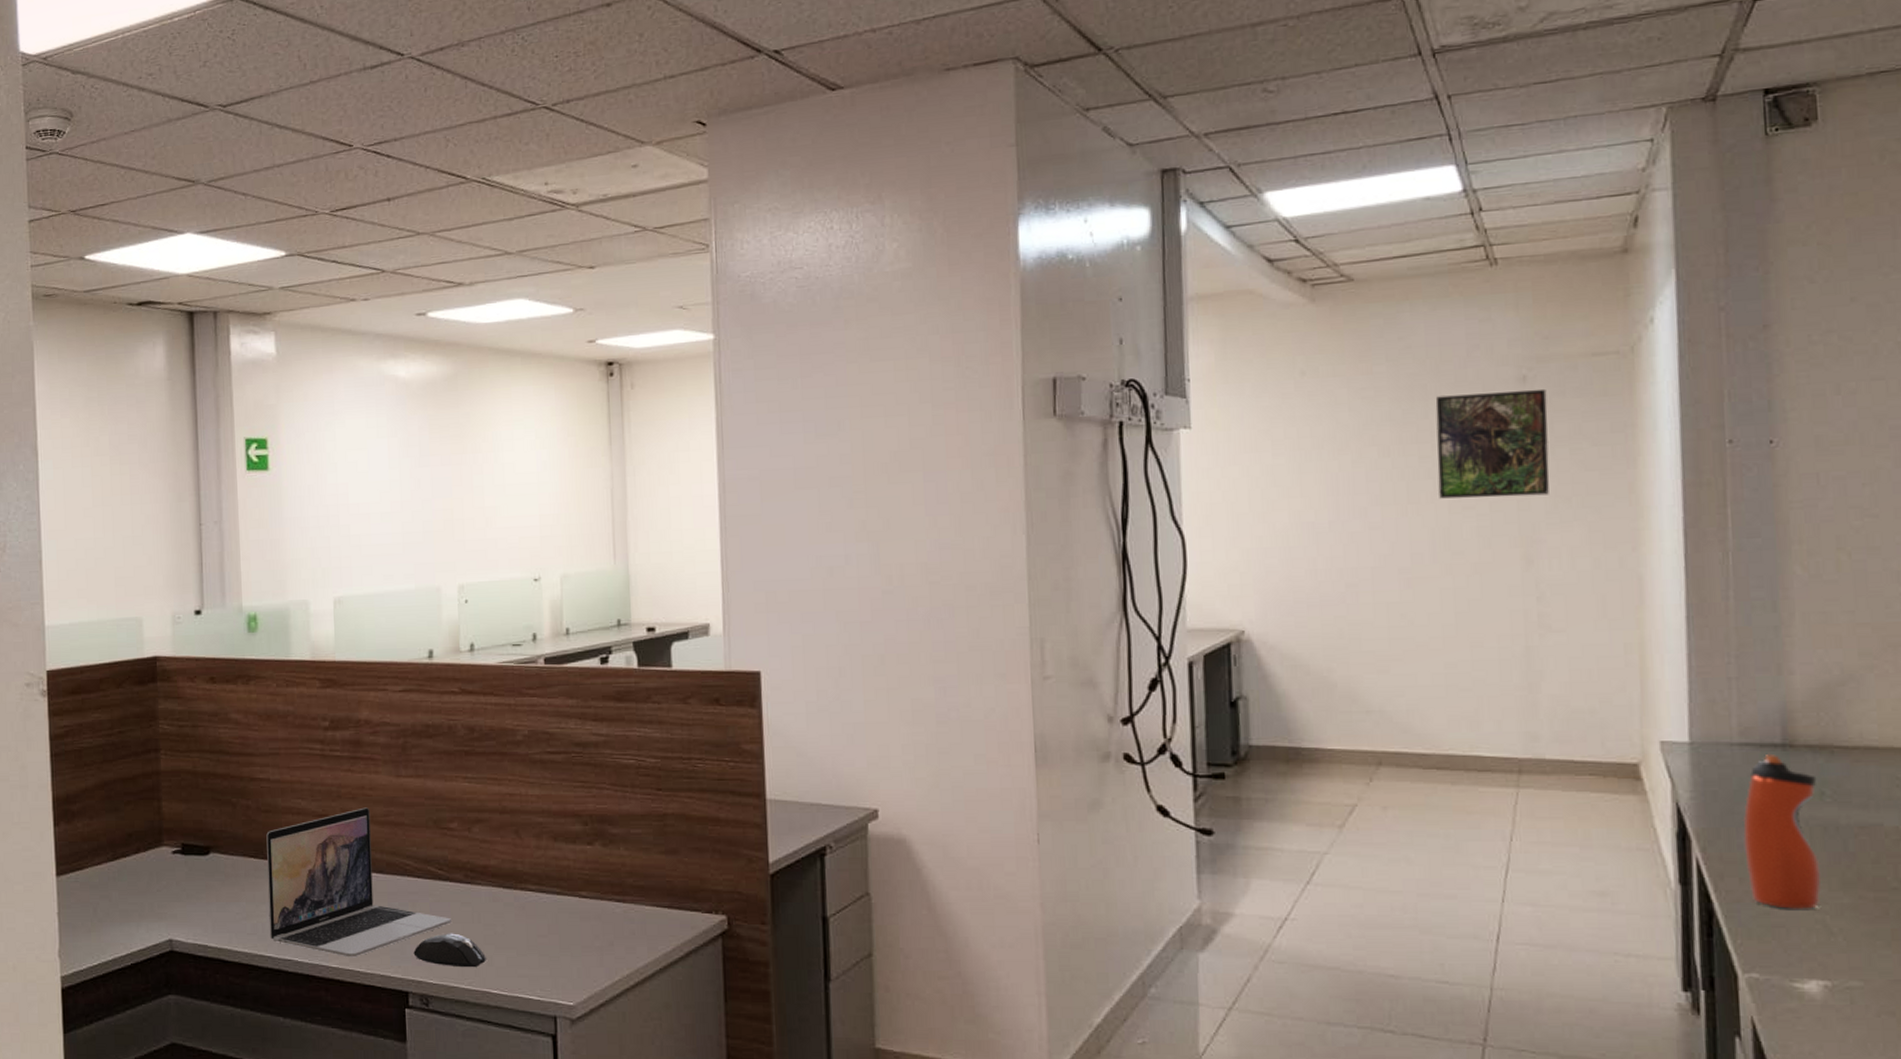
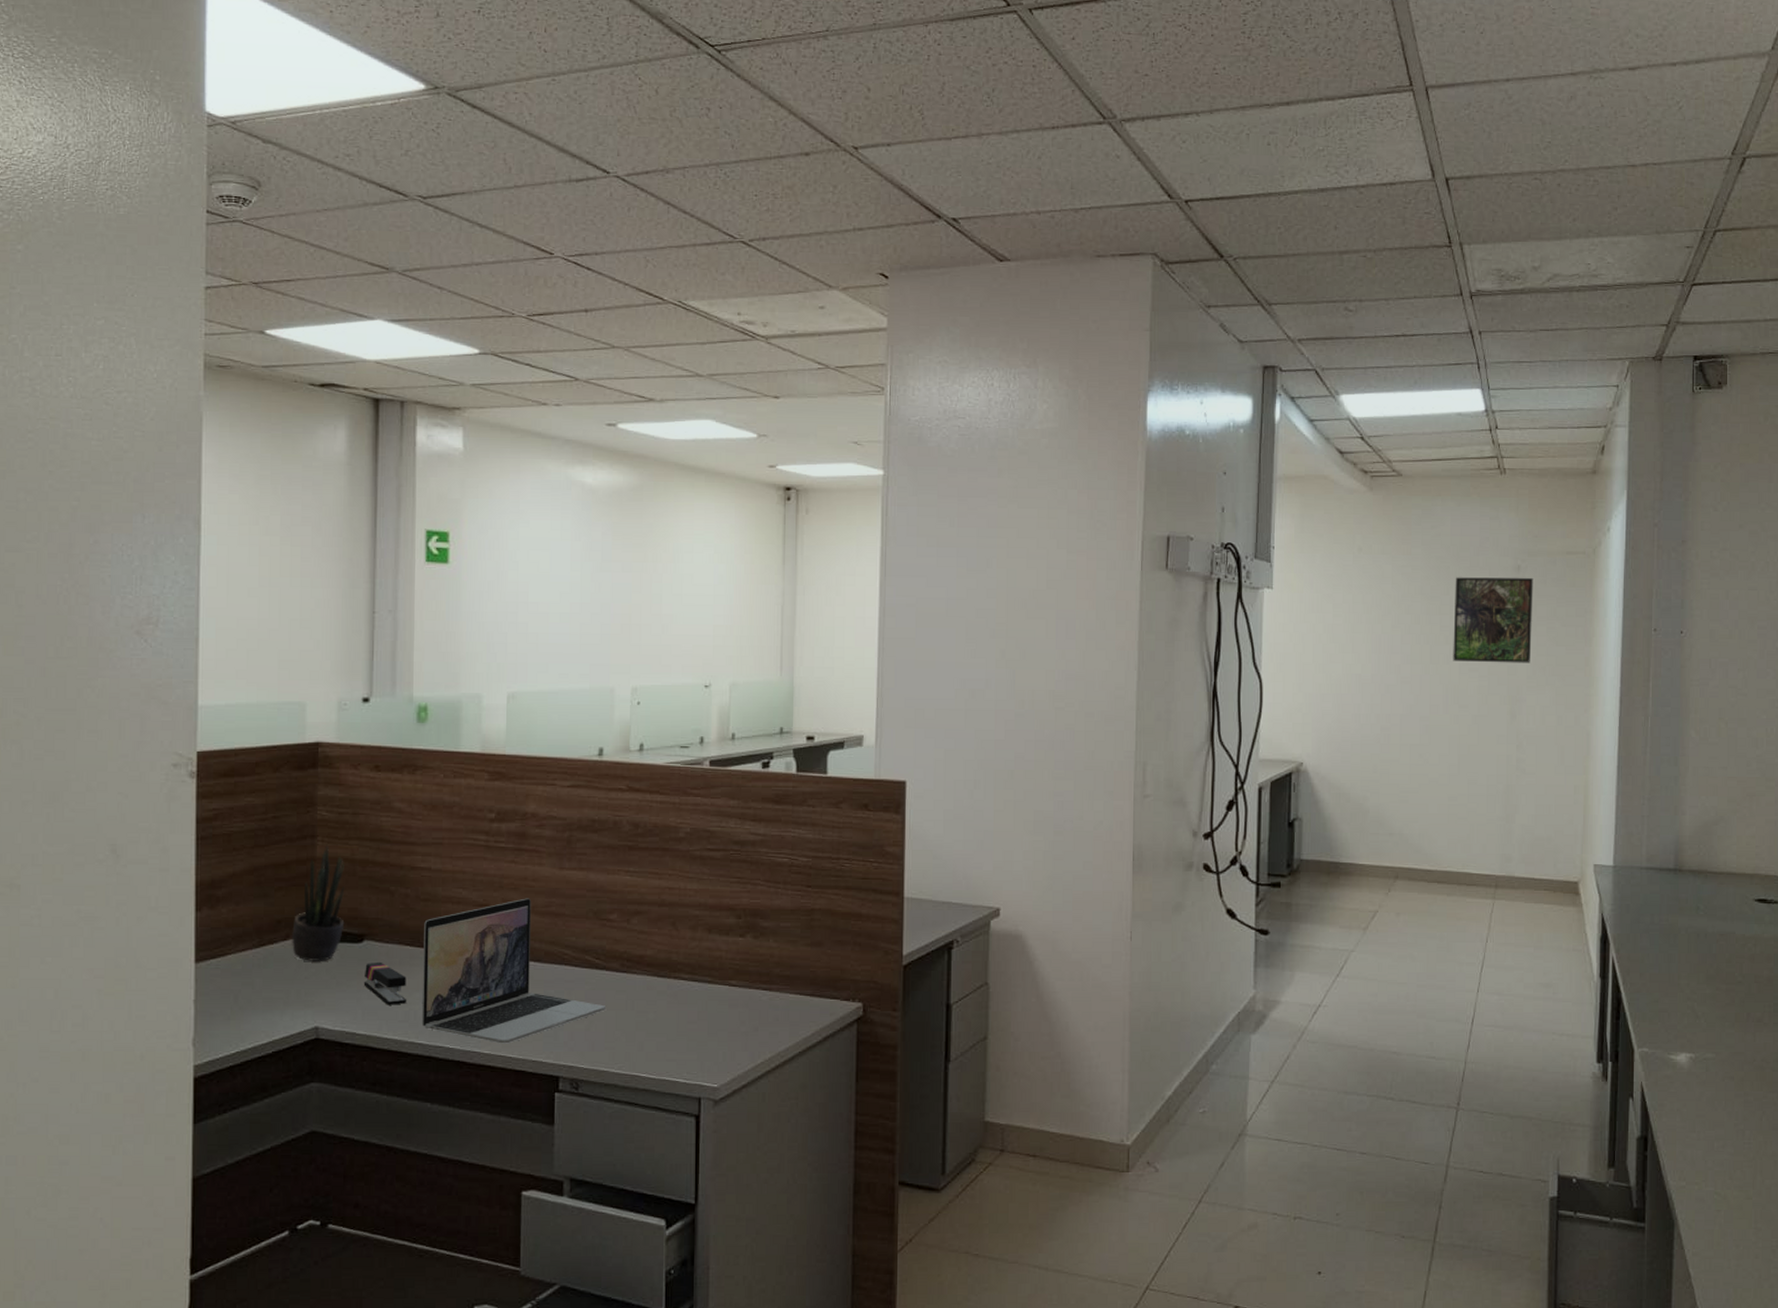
potted plant: none [142,759,191,875] -> present [291,845,345,962]
stapler: none [212,874,255,918] -> present [363,961,407,1005]
mouse: present [413,933,487,968] -> none [566,1020,638,1053]
water bottle: present [1743,755,1822,909] -> none [1644,877,1695,998]

